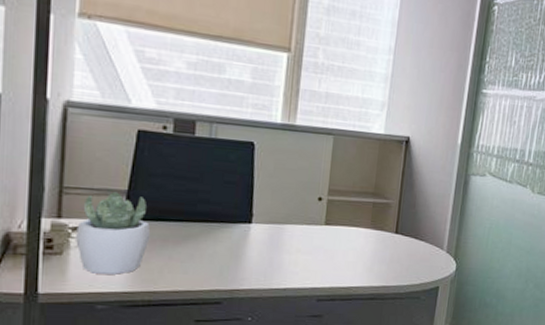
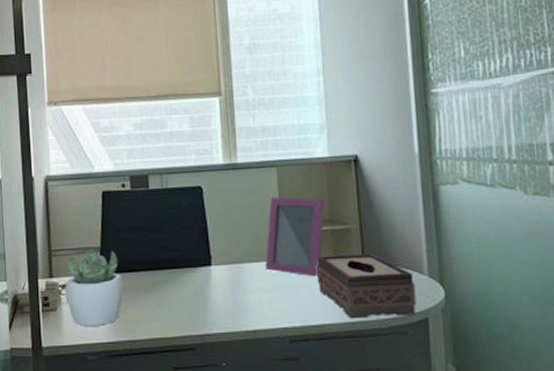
picture frame: none [306,164,372,244] -> present [265,197,324,277]
tissue box: none [352,225,434,284] -> present [317,253,417,319]

